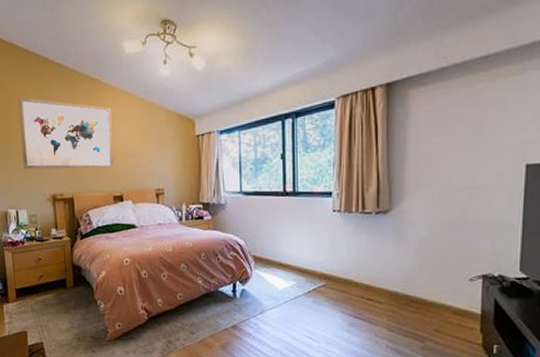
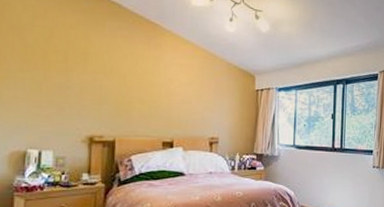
wall art: present [18,97,114,169] -> none [57,30,170,114]

